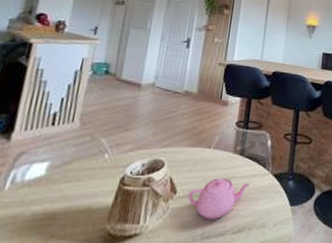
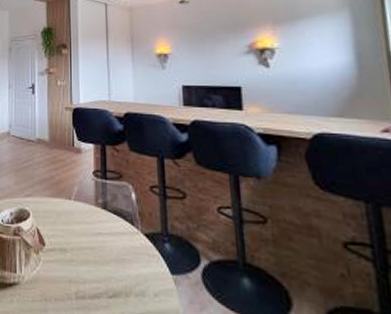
teapot: present [187,178,250,220] -> none [56,233,119,279]

